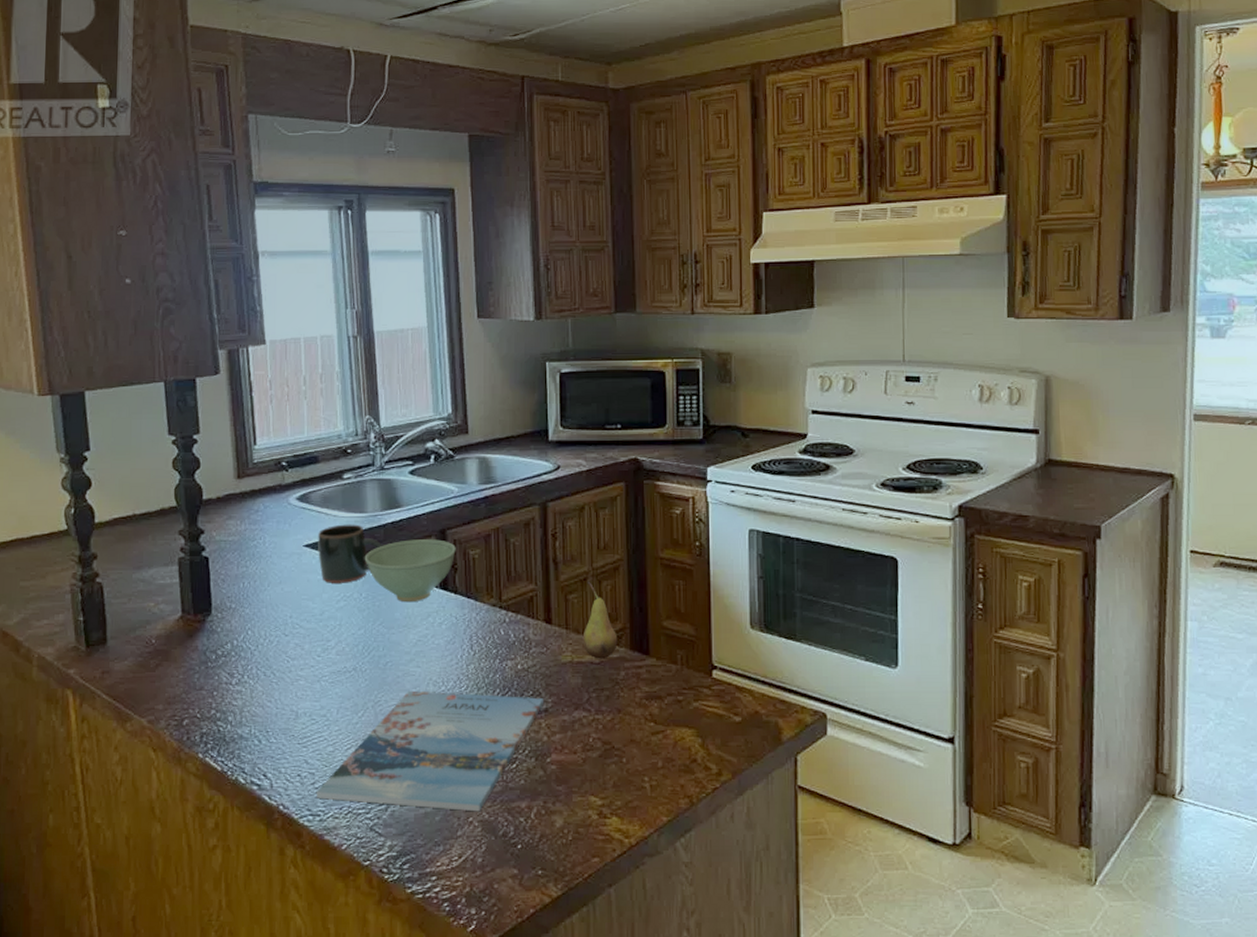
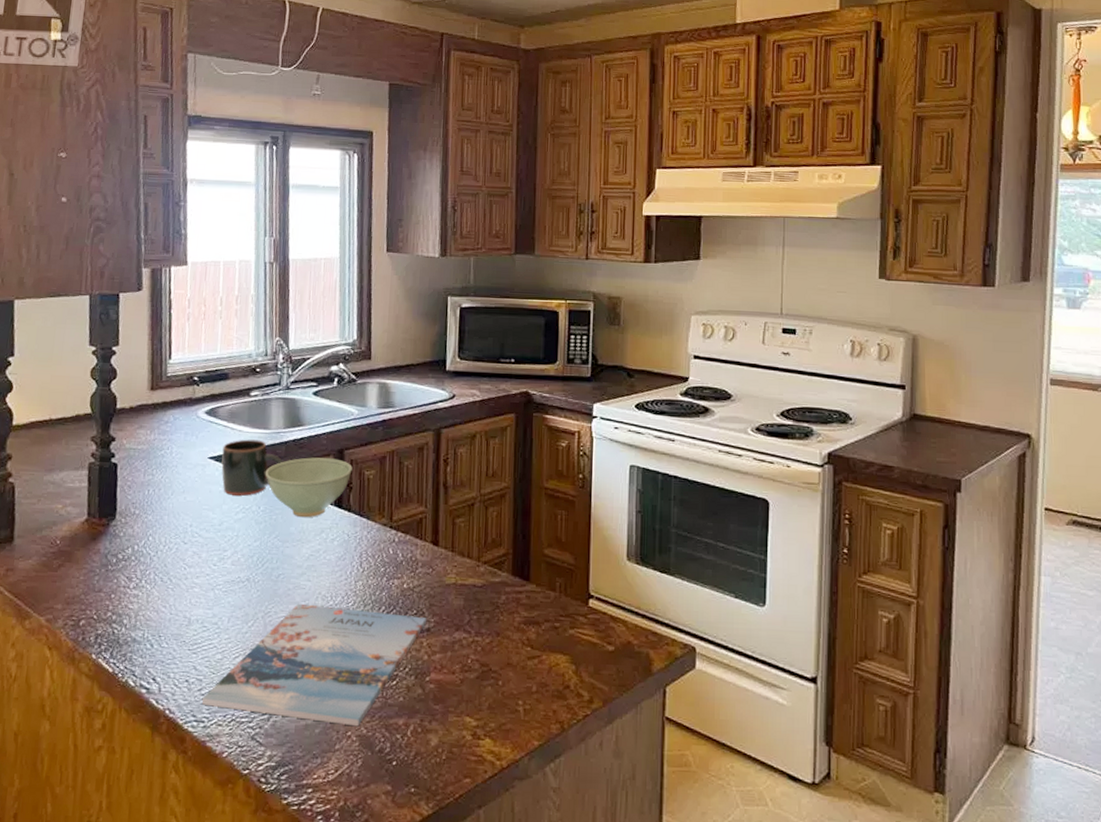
fruit: present [582,581,618,659] -> none [467,506,501,583]

